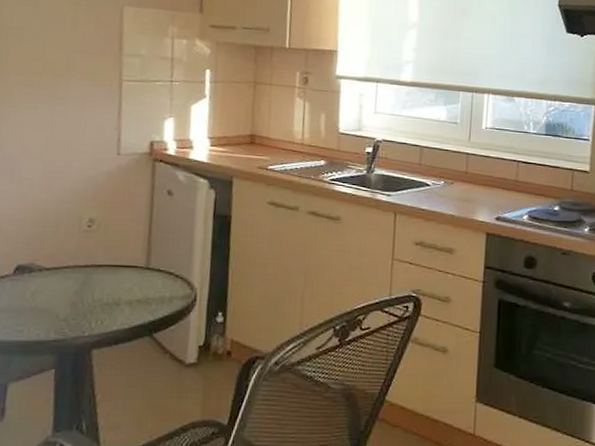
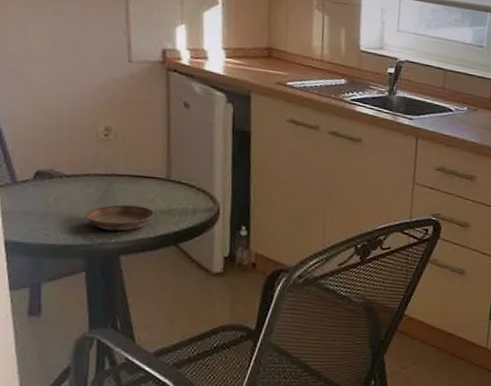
saucer: none [60,296,131,324] -> present [85,204,155,232]

